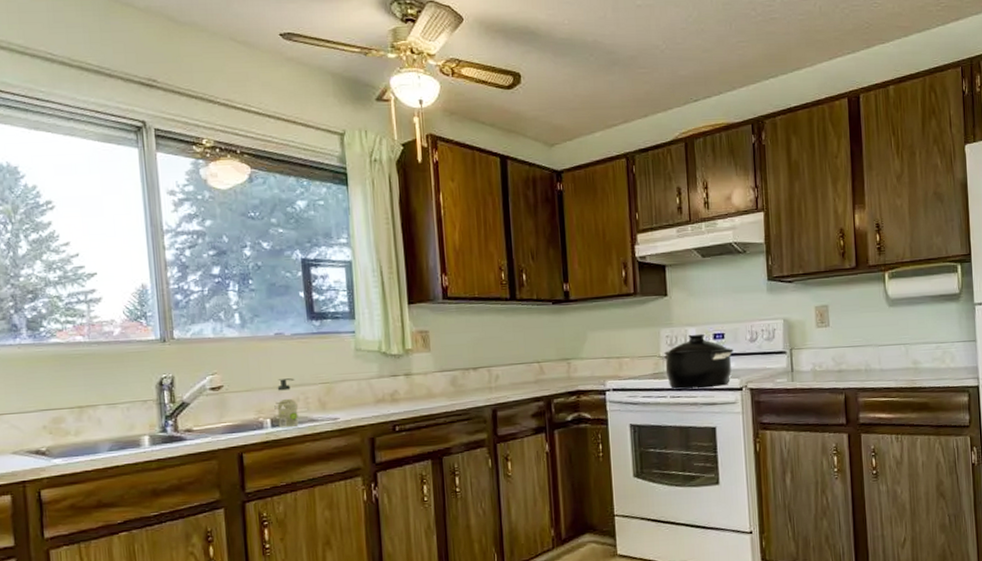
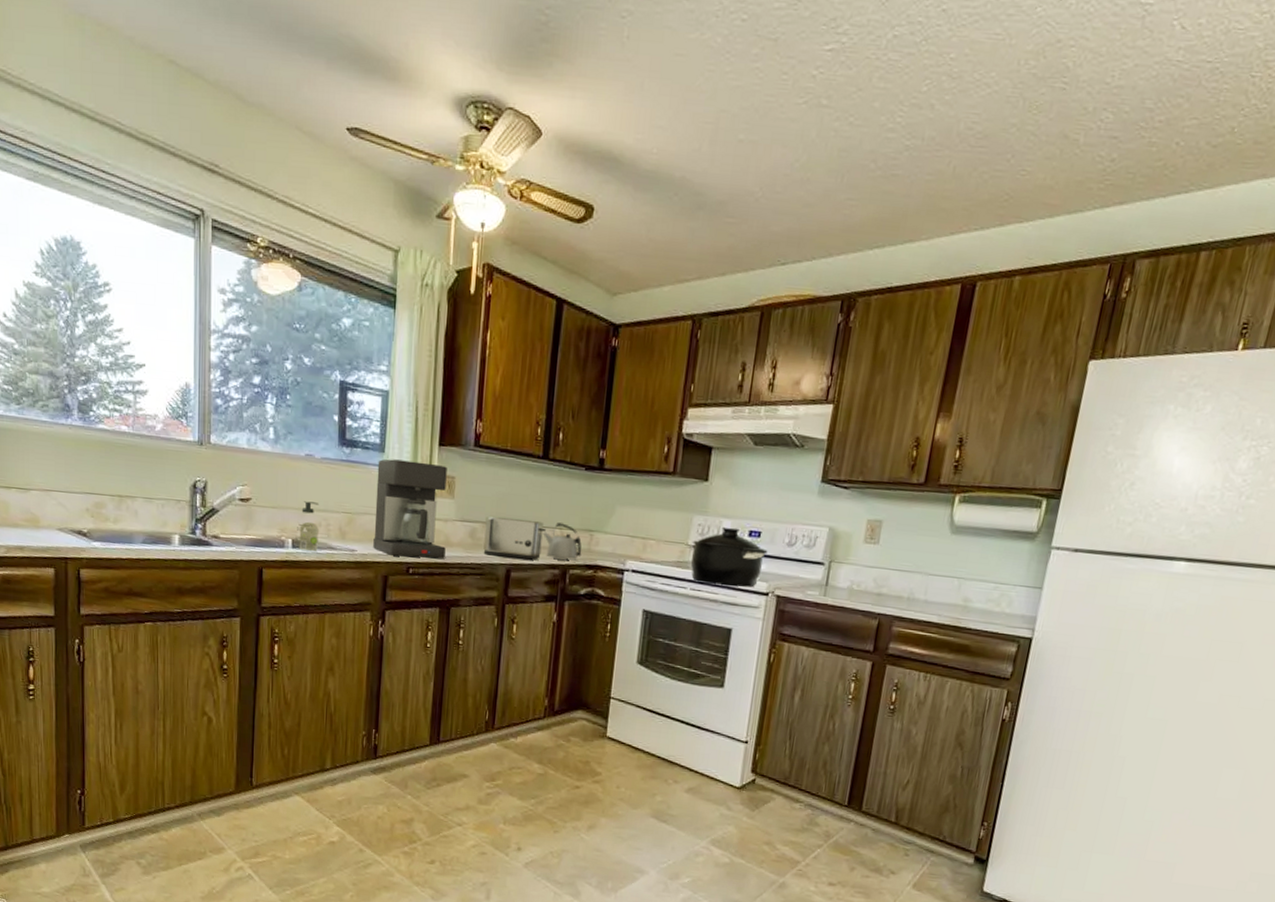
coffee maker: none [349,322,430,417] -> present [373,459,447,559]
toaster: none [464,358,526,400] -> present [483,516,547,561]
kettle: none [522,356,563,392] -> present [543,522,582,561]

